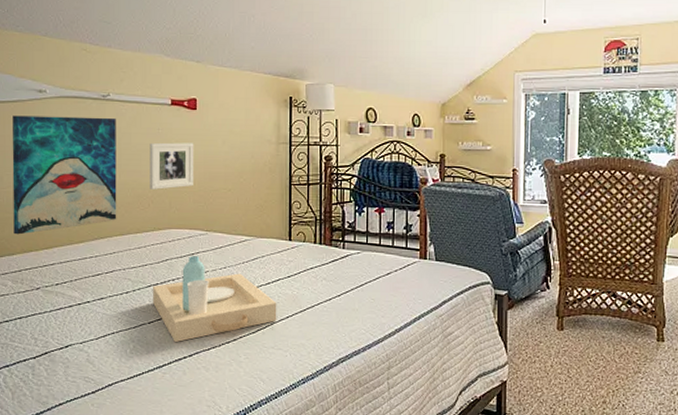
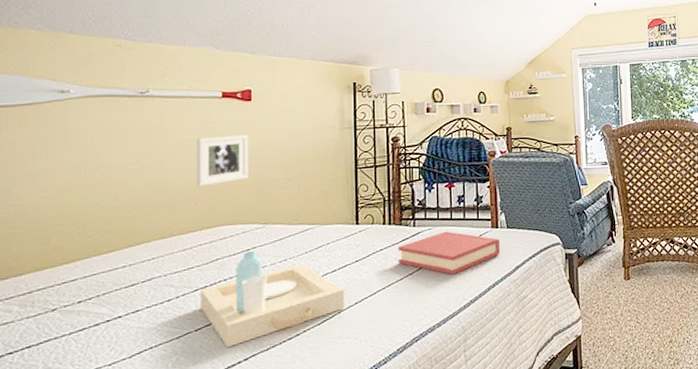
wall art: present [12,115,117,235] -> none [23,115,157,252]
hardback book: none [327,257,427,302] -> present [397,231,500,275]

